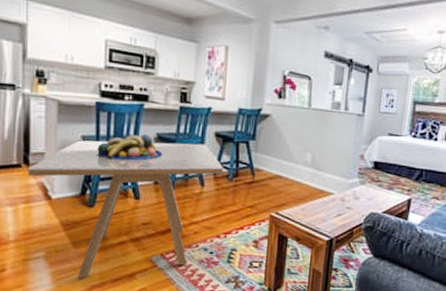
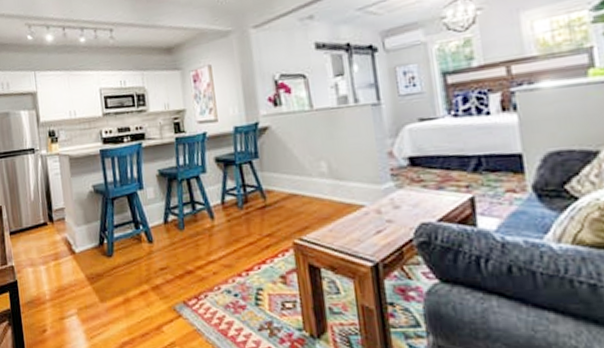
dining table: present [28,140,223,279] -> none [53,172,231,336]
fruit bowl: present [97,134,163,160] -> none [107,173,168,205]

